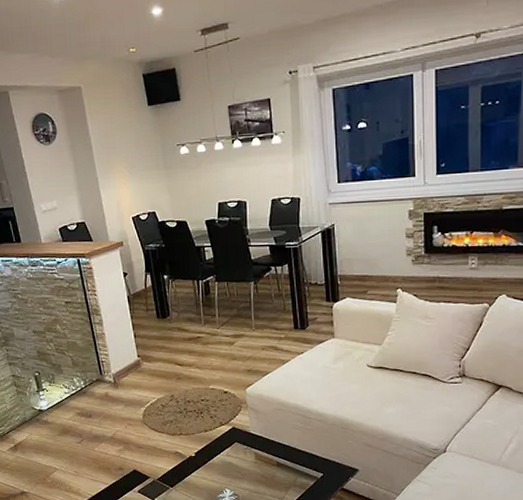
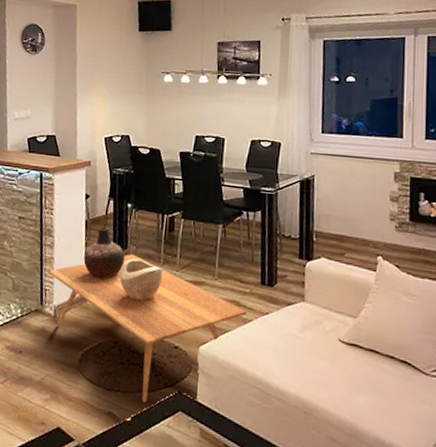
coffee table: none [101,320,284,440] -> present [48,254,247,402]
vase: none [131,299,170,345] -> present [83,226,126,279]
decorative bowl: none [166,323,206,359] -> present [119,258,163,301]

